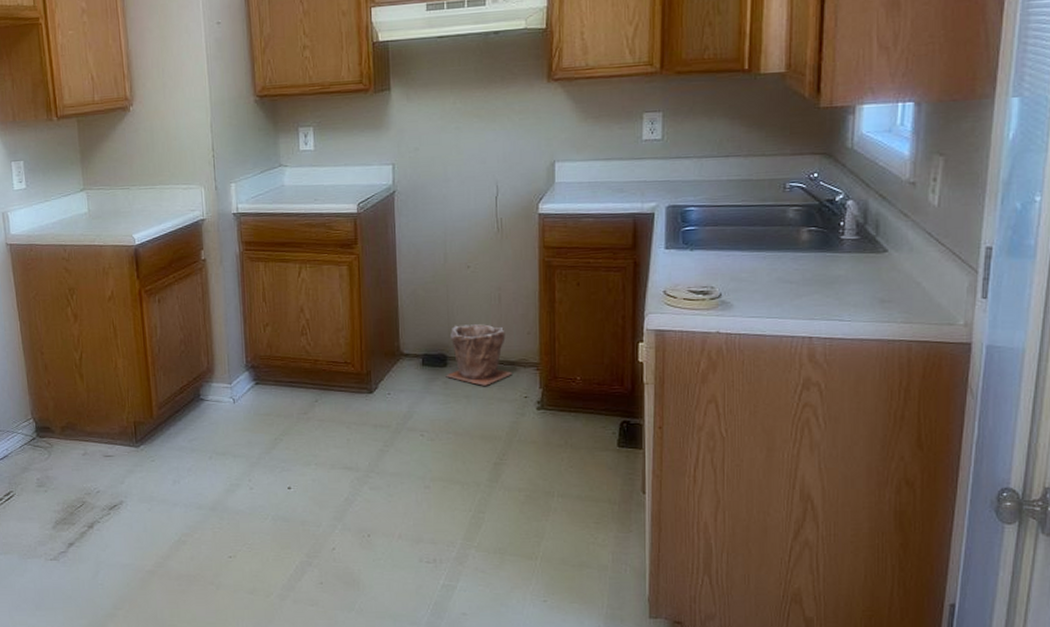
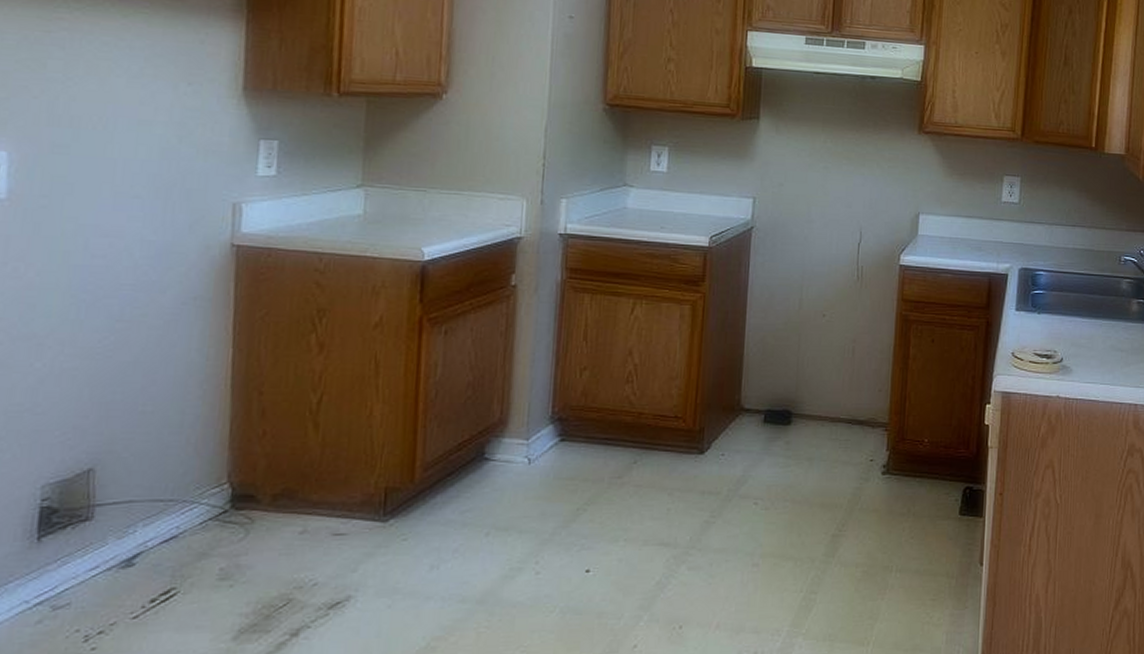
plant pot: present [445,324,512,386] -> none [788,378,860,447]

